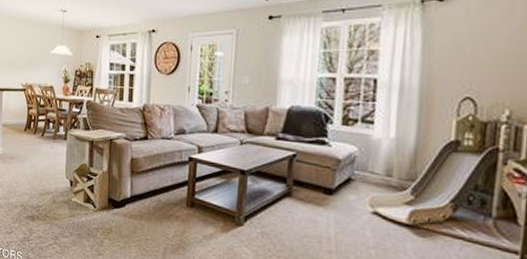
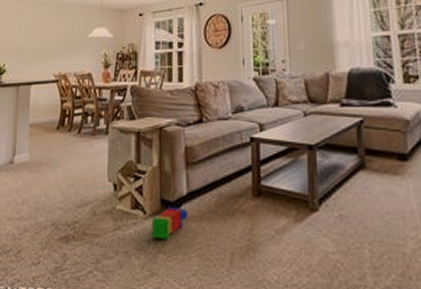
stacking toy: none [99,204,131,230] -> present [151,206,189,240]

